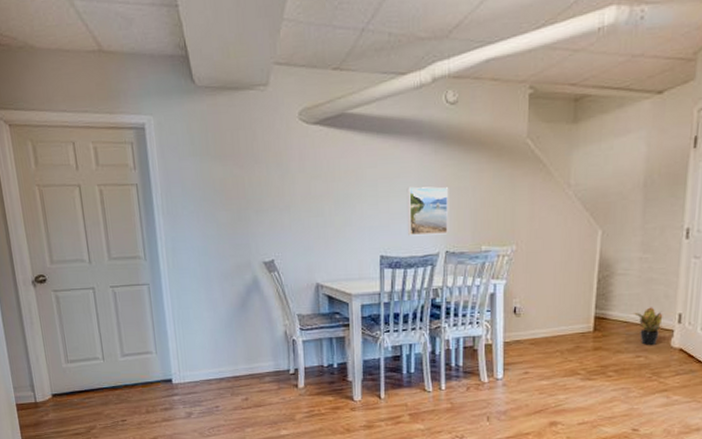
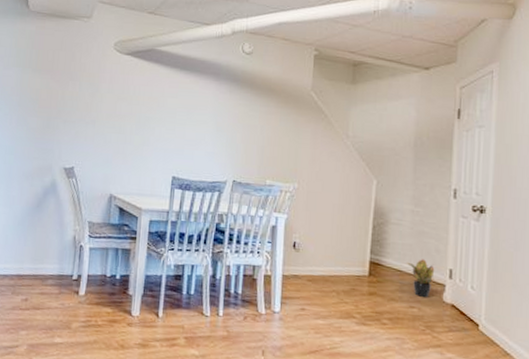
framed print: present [407,186,448,236] -> none [199,118,239,165]

